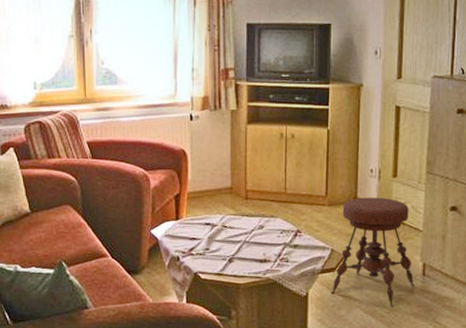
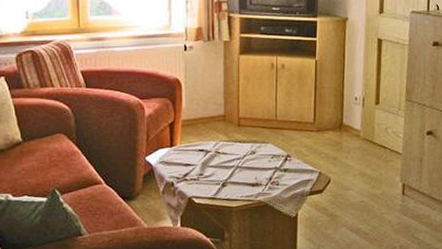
stool: present [331,197,415,307] -> none [319,123,395,225]

